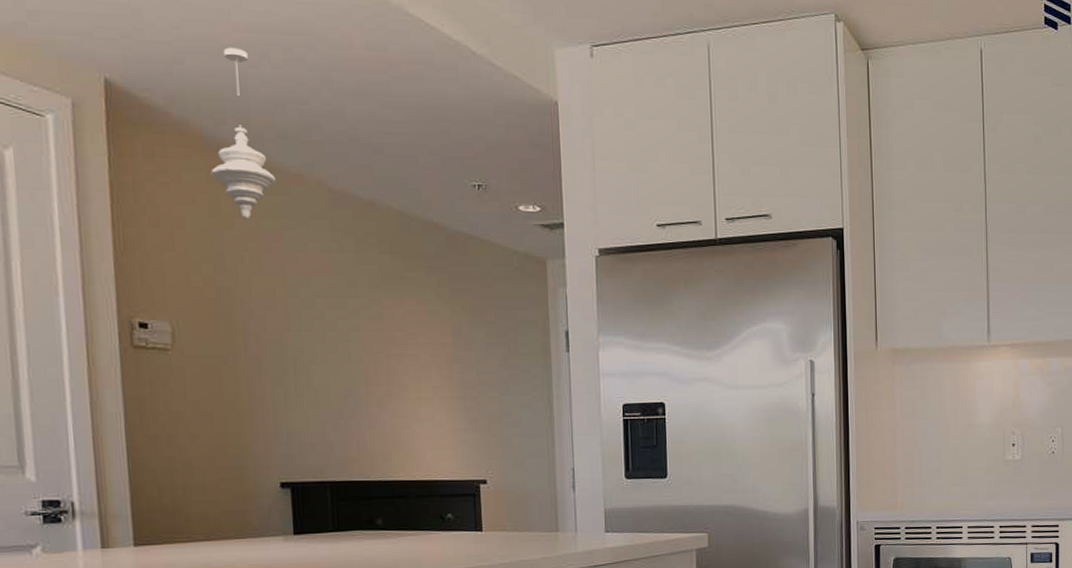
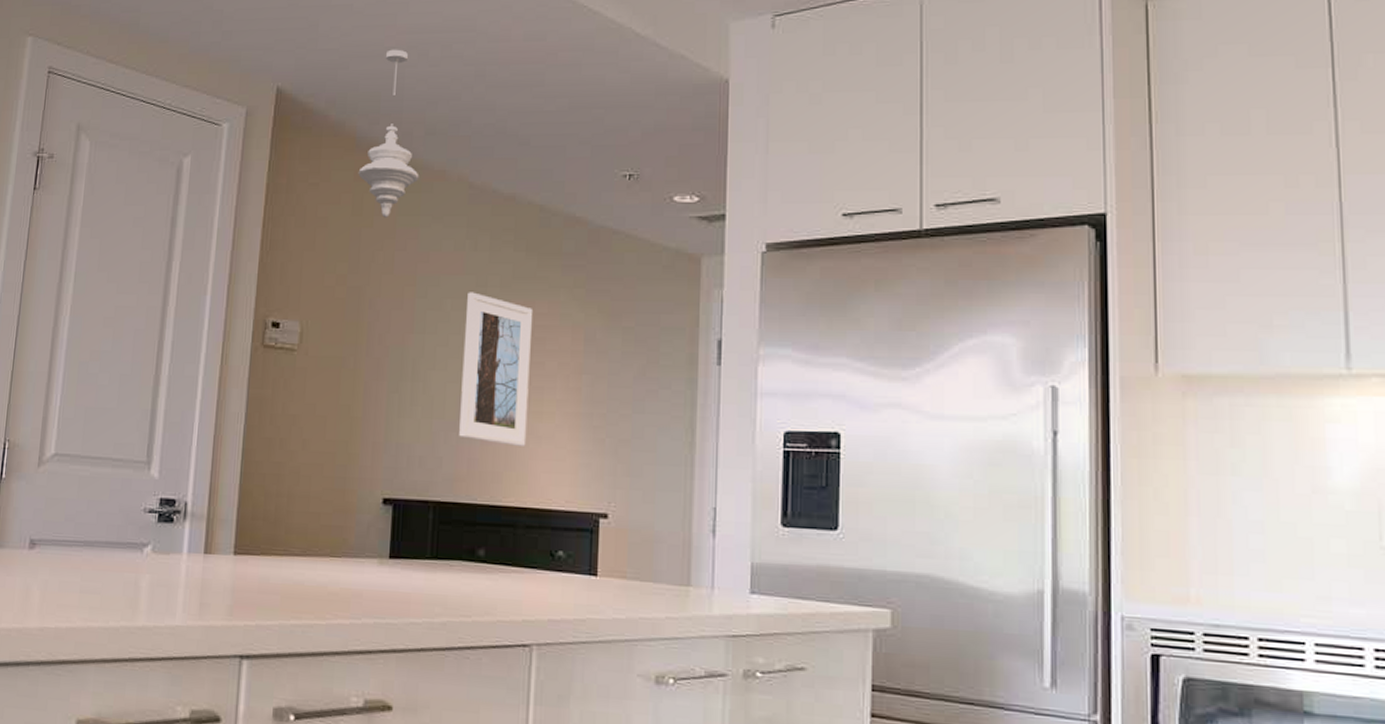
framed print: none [339,291,410,429] -> present [459,292,534,448]

